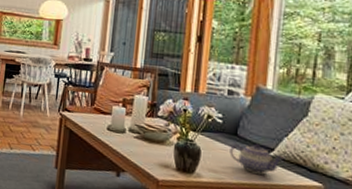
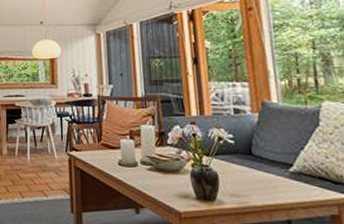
teapot: present [229,143,285,175] -> none [247,160,306,193]

